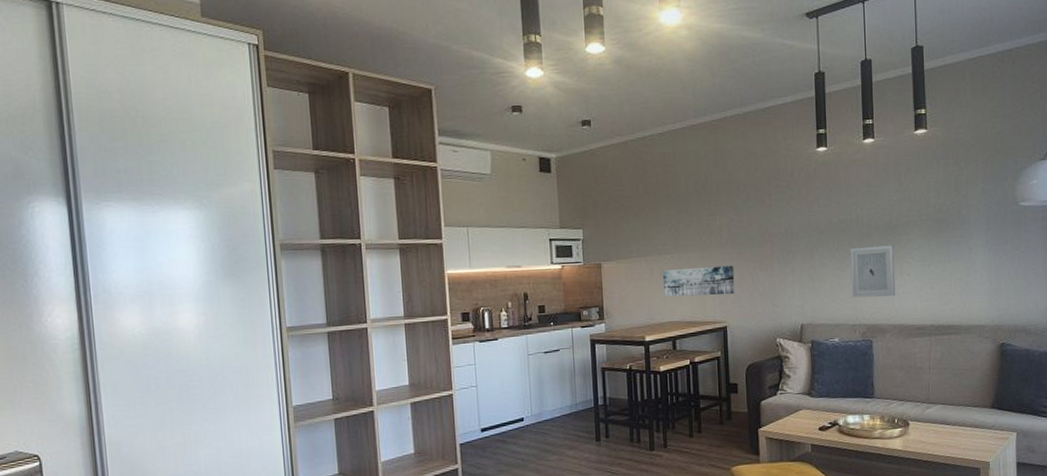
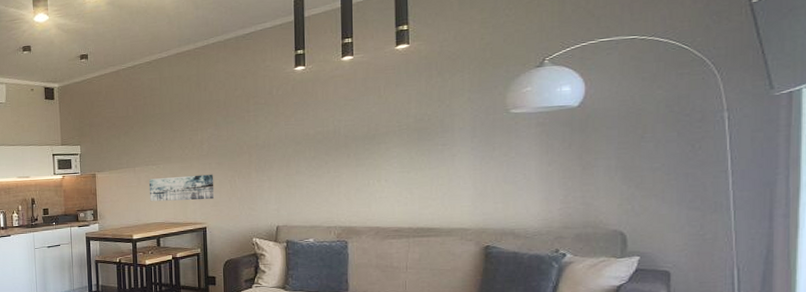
wall art: present [850,245,896,298] -> none [326,154,373,202]

